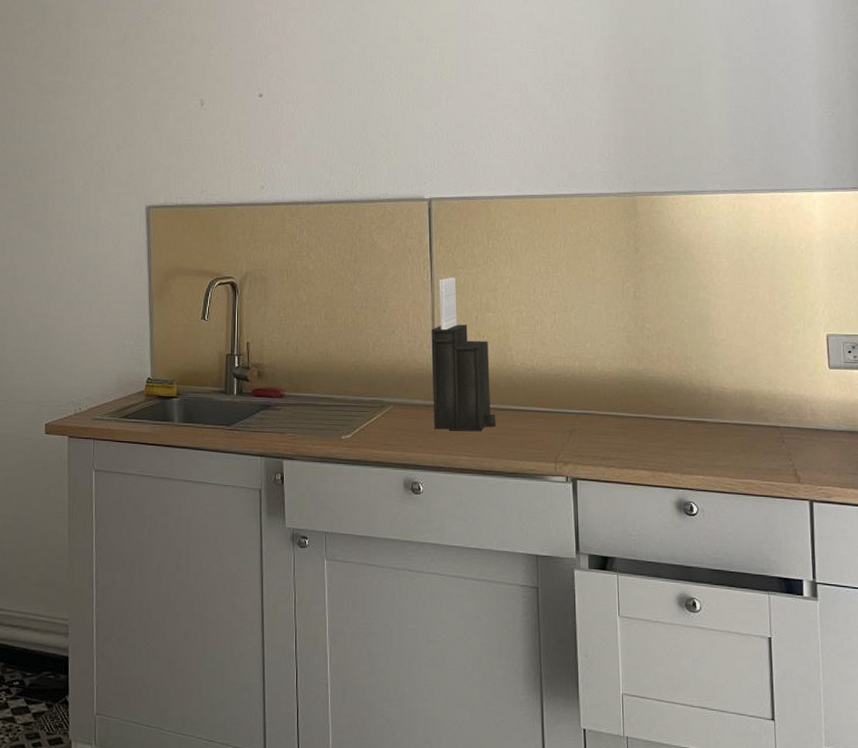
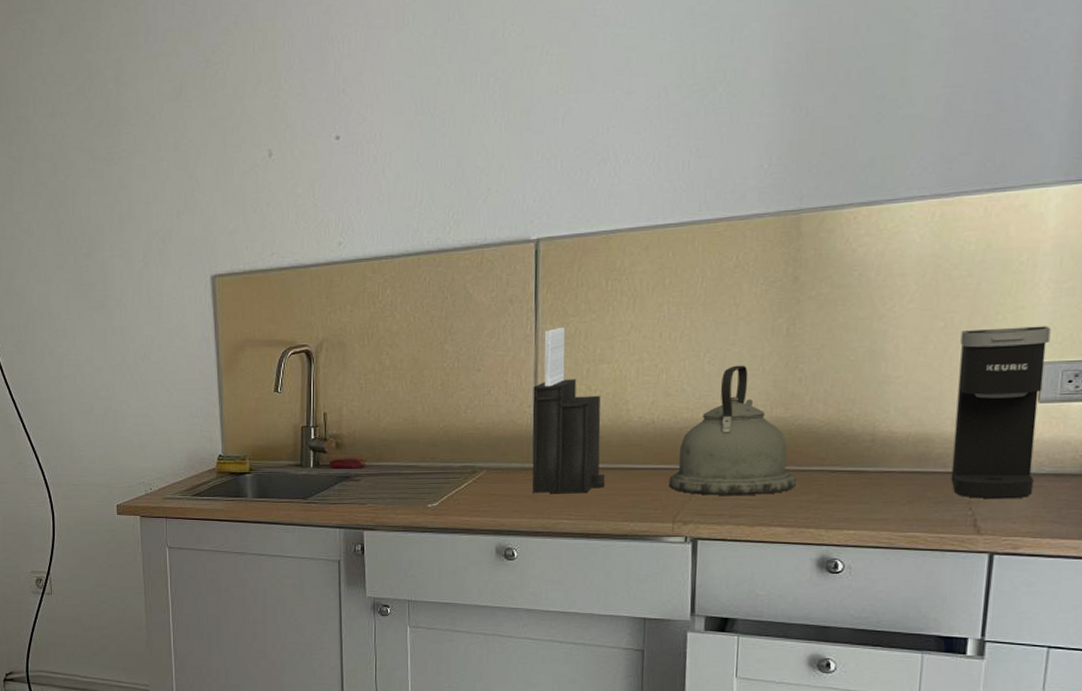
kettle: none [549,321,653,440] -> present [668,365,796,496]
coffee maker: none [765,303,835,452] -> present [951,326,1051,500]

